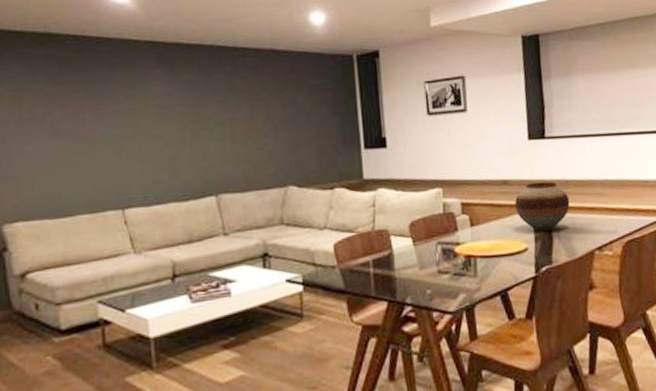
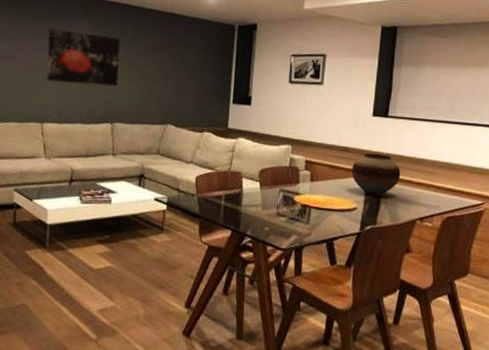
wall art: none [114,87,218,156] -> present [46,28,120,87]

